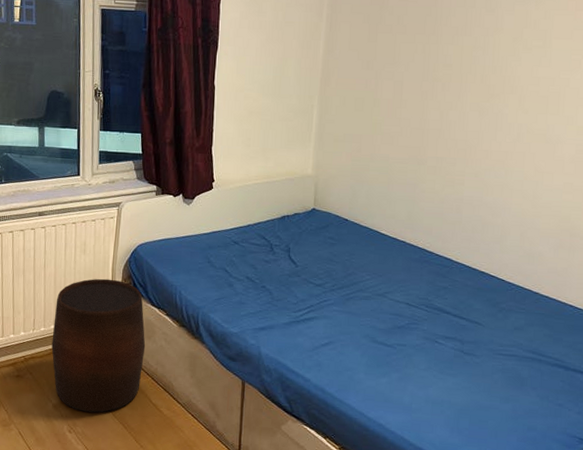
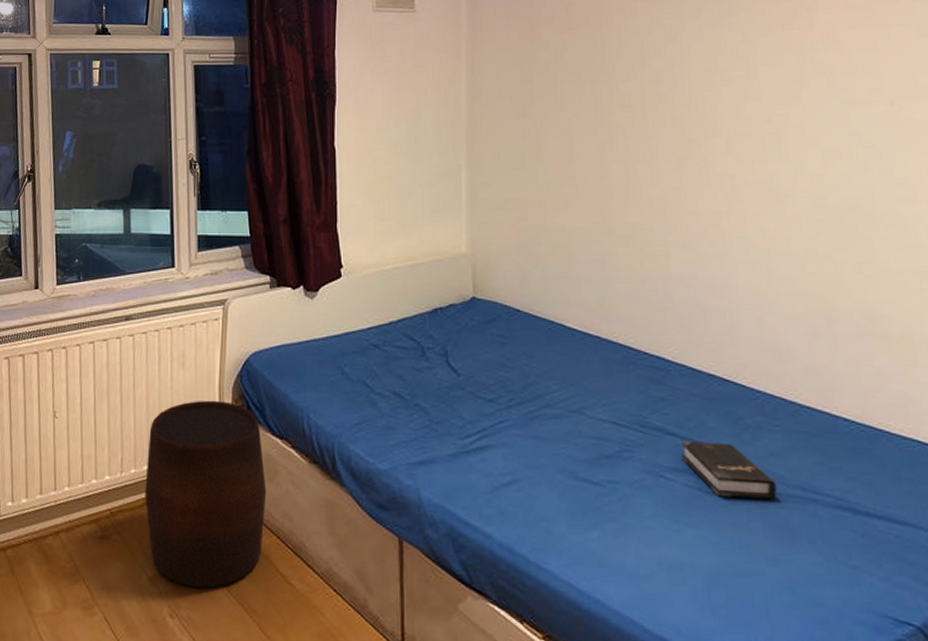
hardback book: none [452,317,516,359] -> present [681,440,777,499]

